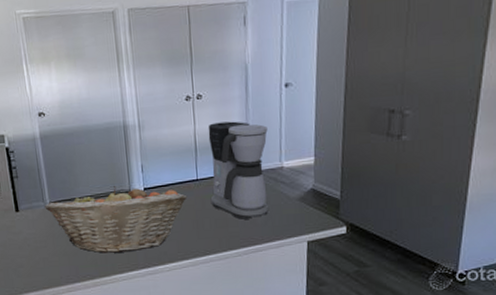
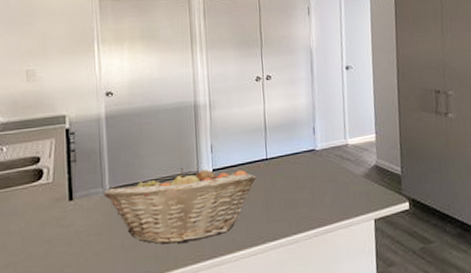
coffee maker: present [208,121,268,220] -> none [277,100,336,200]

